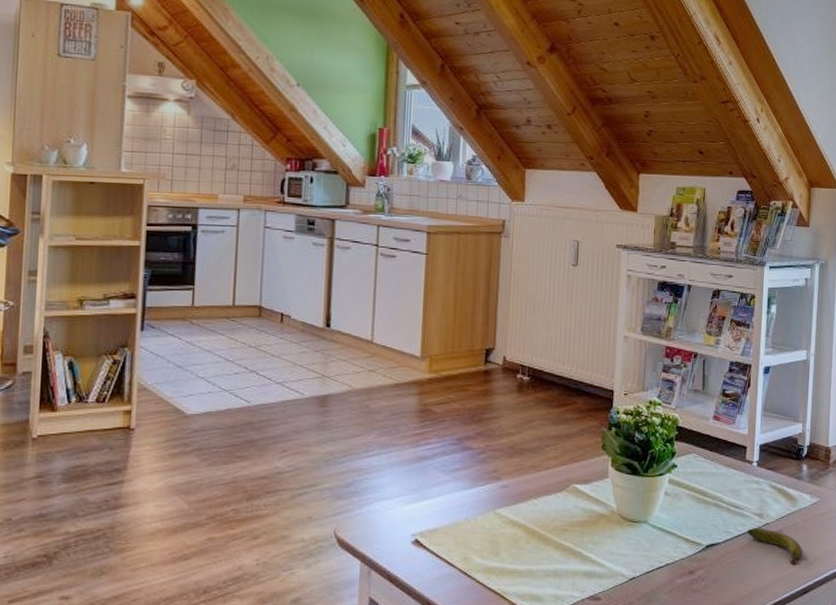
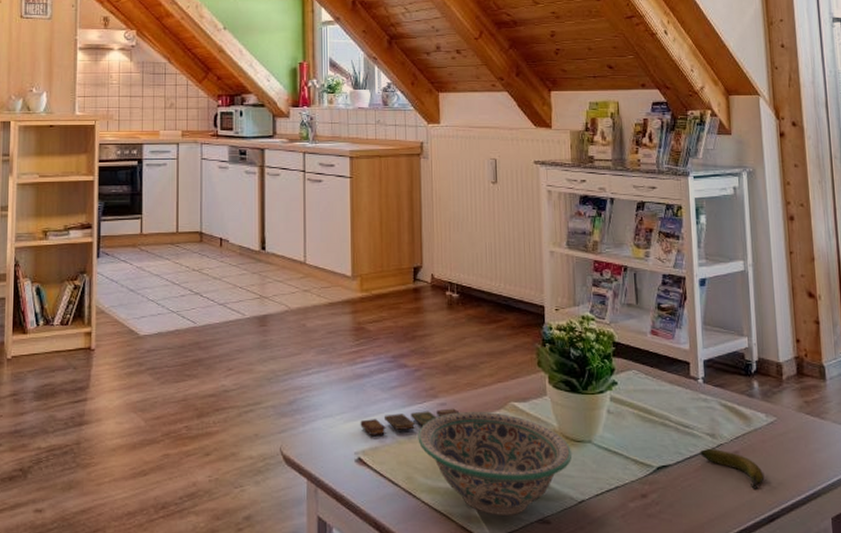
book: none [419,490,522,517] -> present [360,408,460,435]
decorative bowl: none [477,493,628,593] -> present [418,411,573,515]

